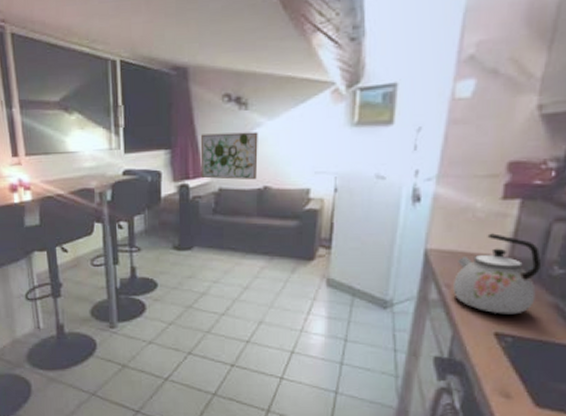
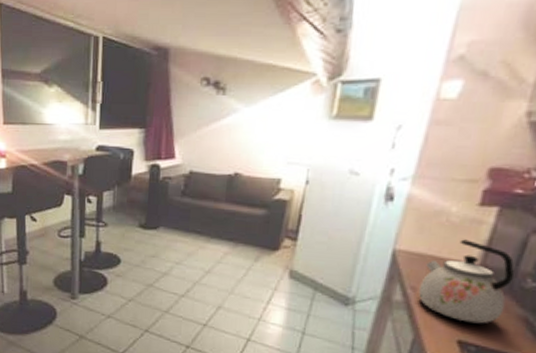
wall art: present [200,132,258,180] -> none [172,116,234,166]

